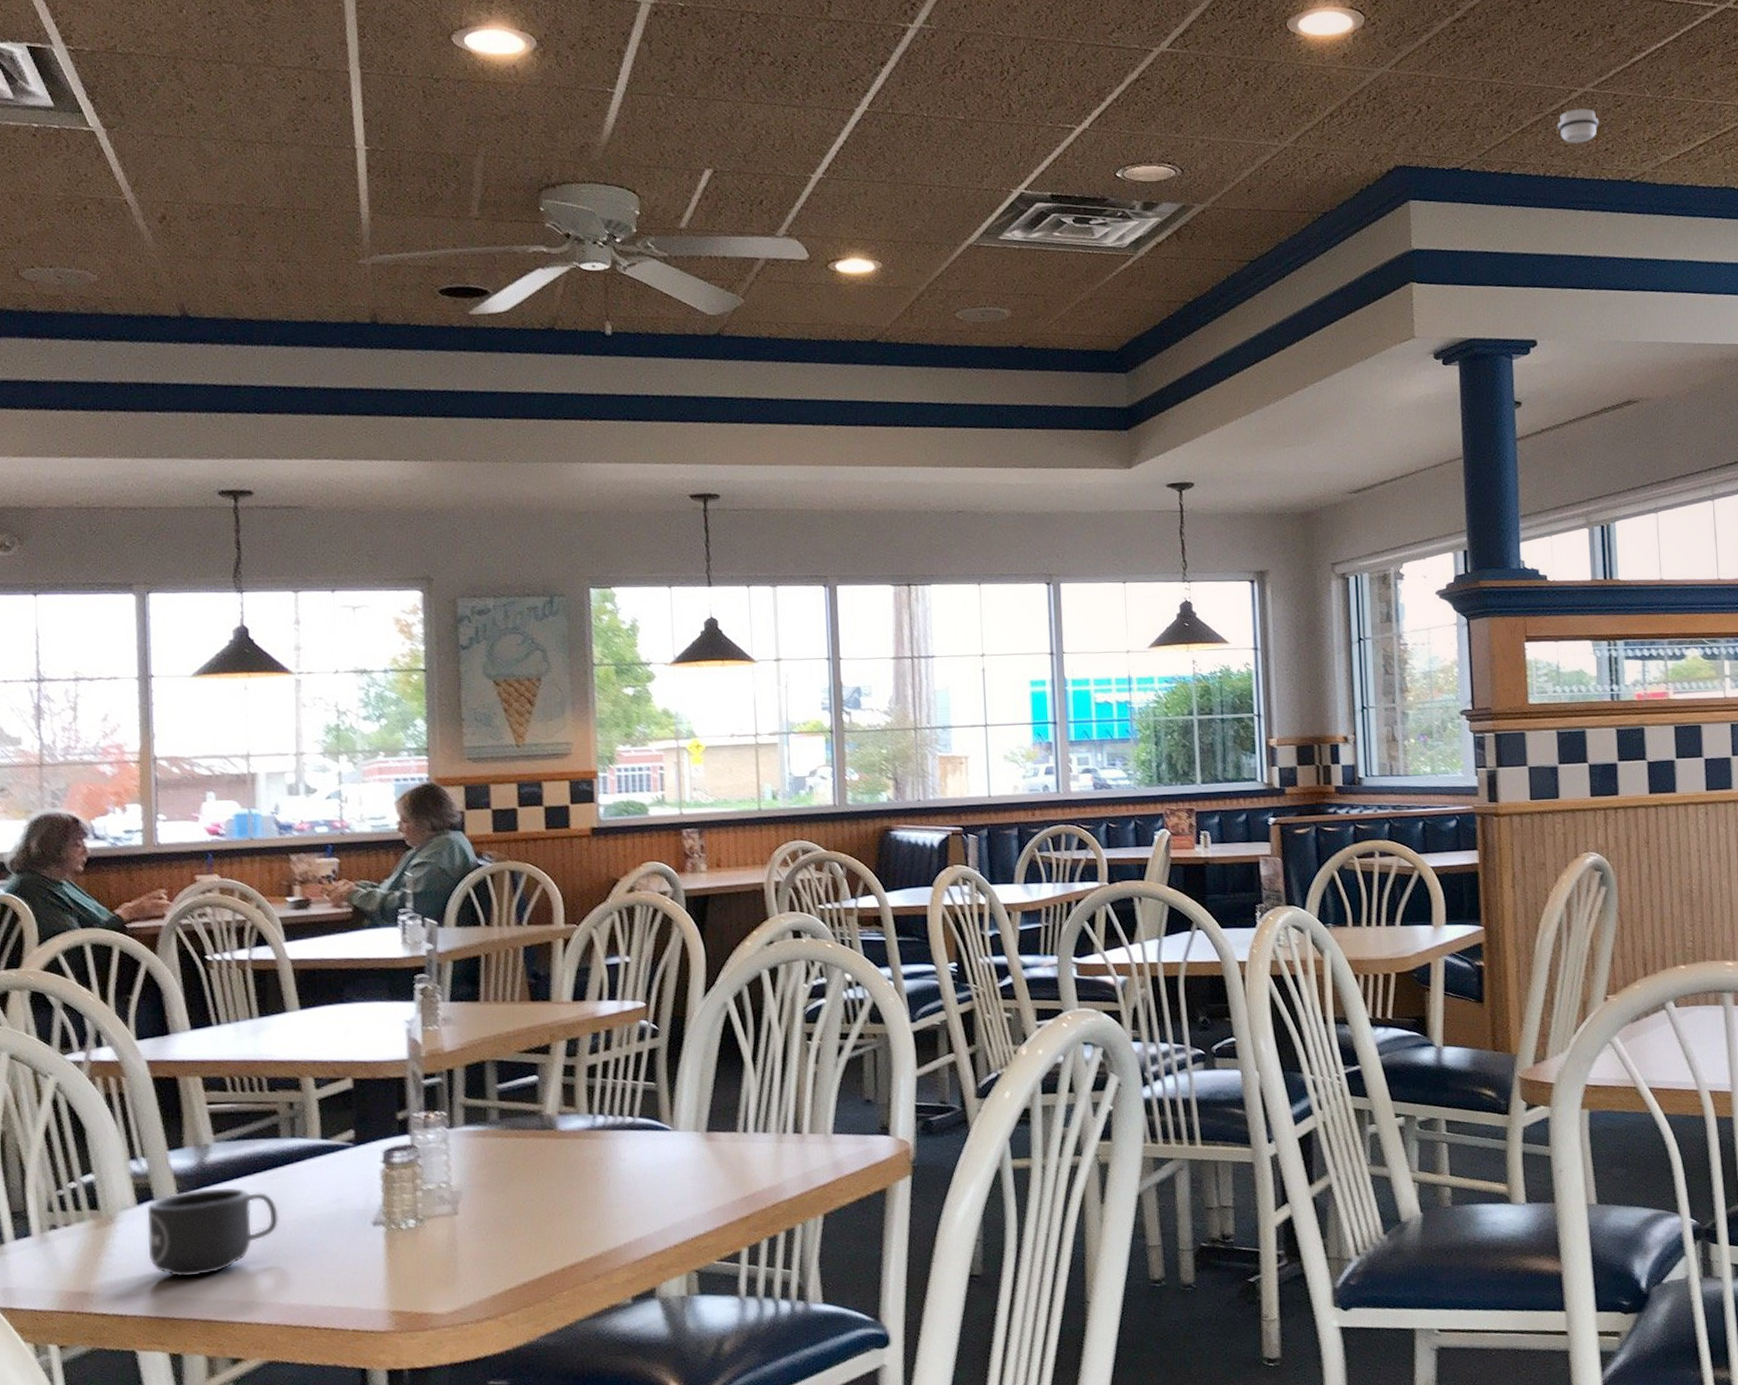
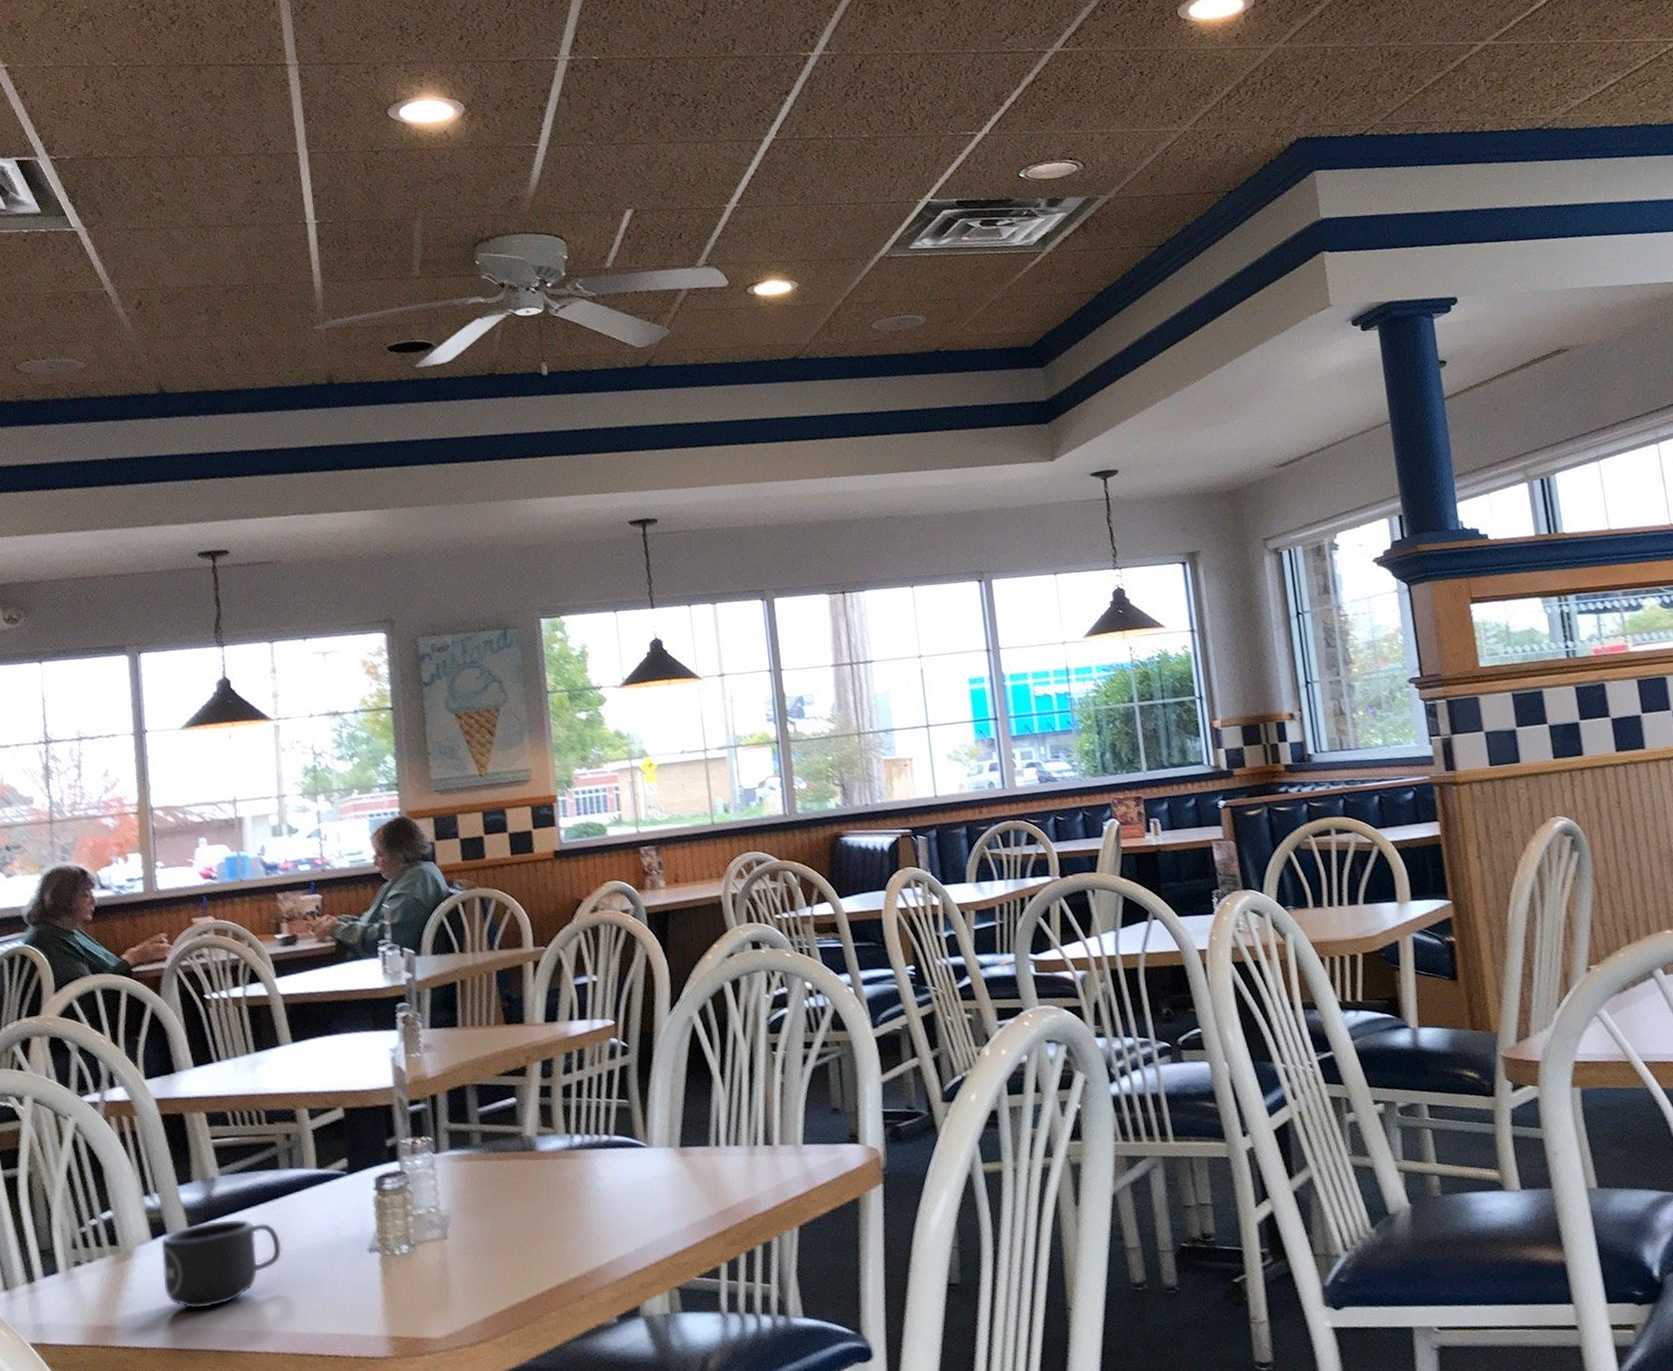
smoke detector: present [1557,108,1599,143] -> none [1459,61,1503,98]

